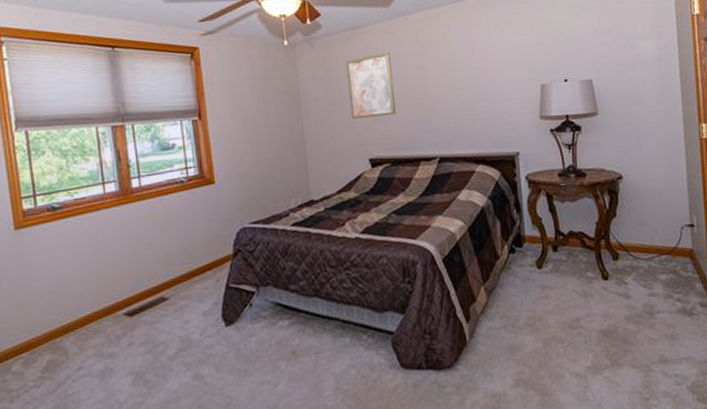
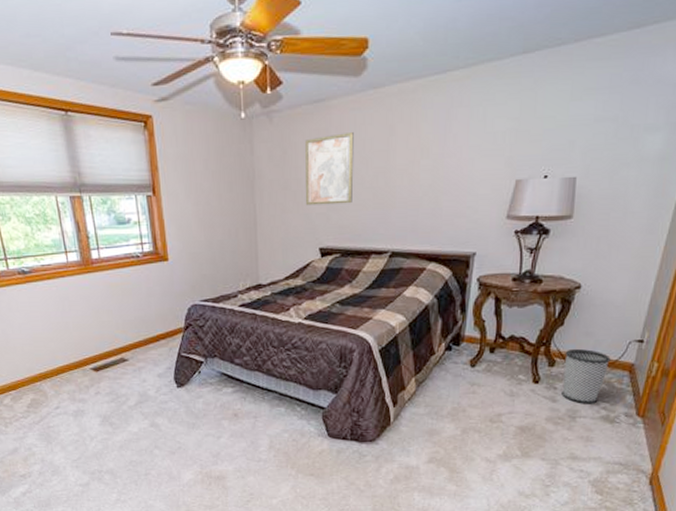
wastebasket: none [625,238,670,298] -> present [562,348,611,404]

